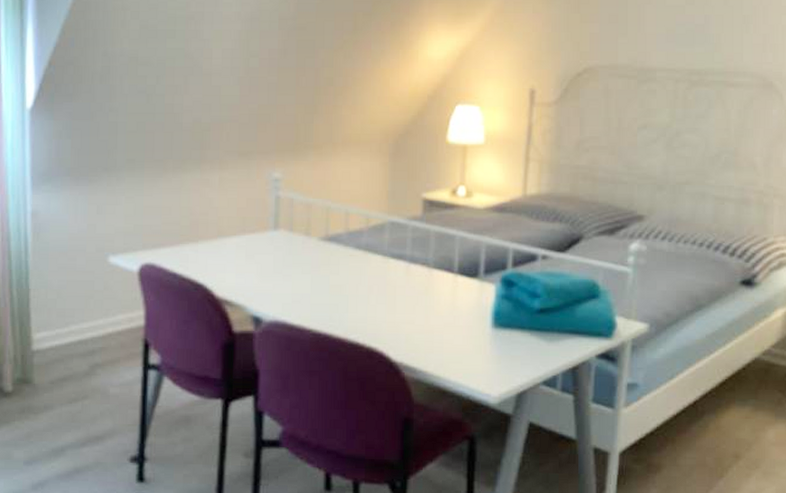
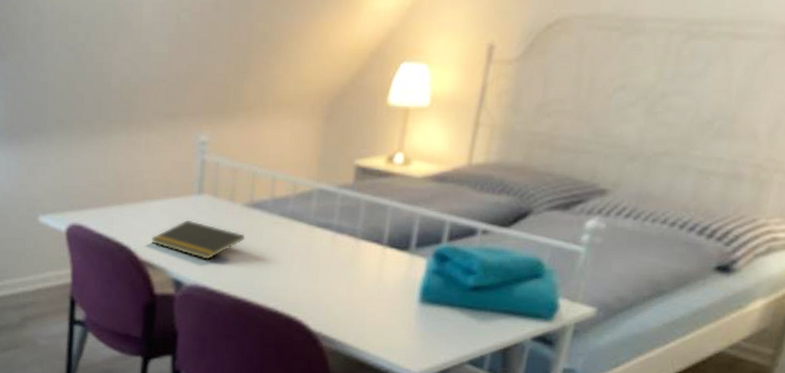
notepad: none [228,255,322,296] -> present [151,219,245,261]

